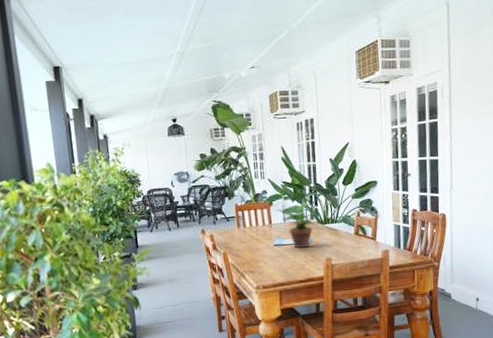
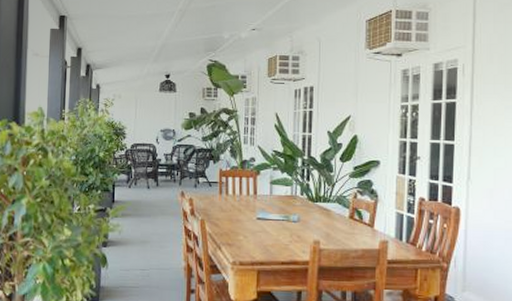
potted plant: present [275,203,318,248] -> none [262,176,308,225]

